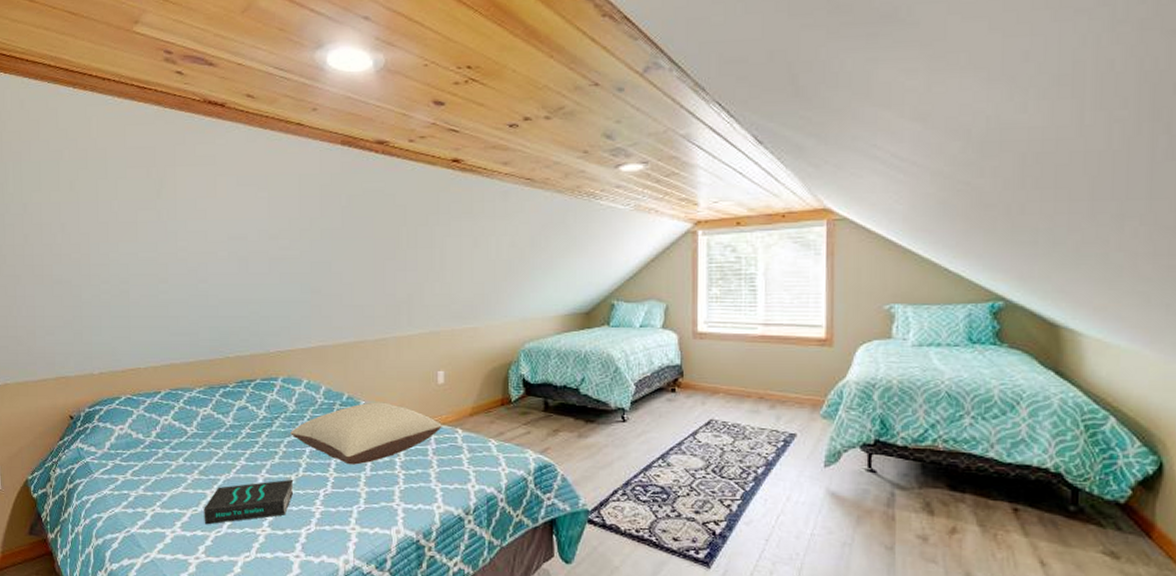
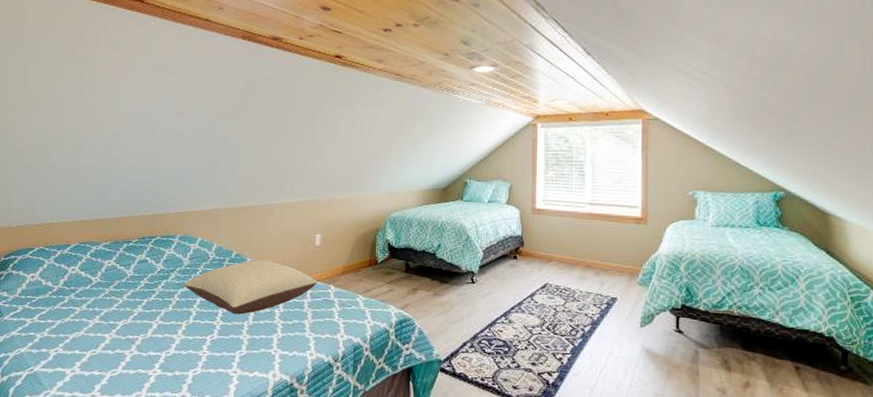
book: present [204,479,294,524] -> none [101,326,184,365]

